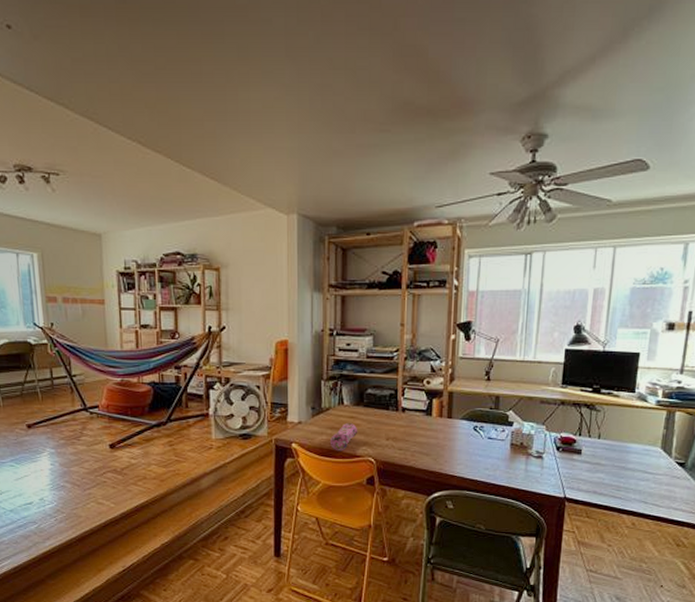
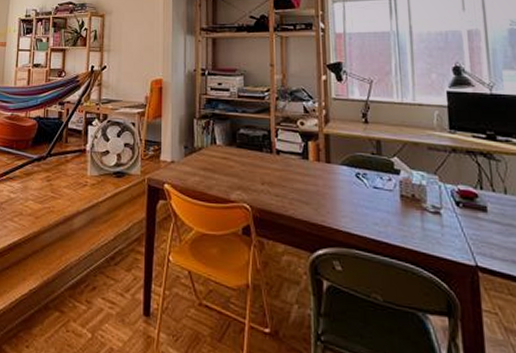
pencil case: present [331,422,358,451] -> none [203,163,232,195]

